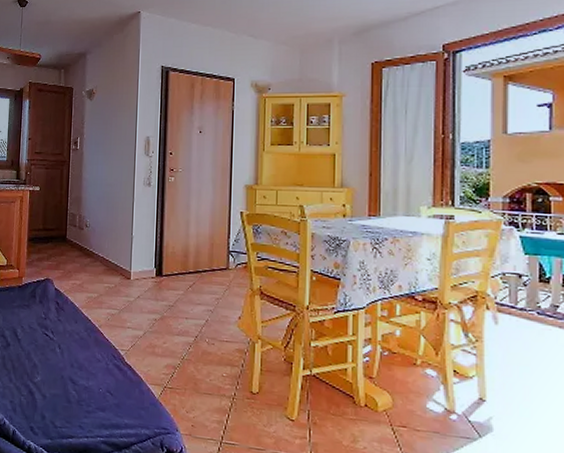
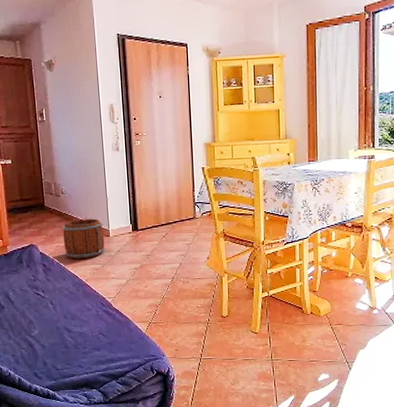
bucket: none [80,256,125,301] -> present [62,218,105,259]

